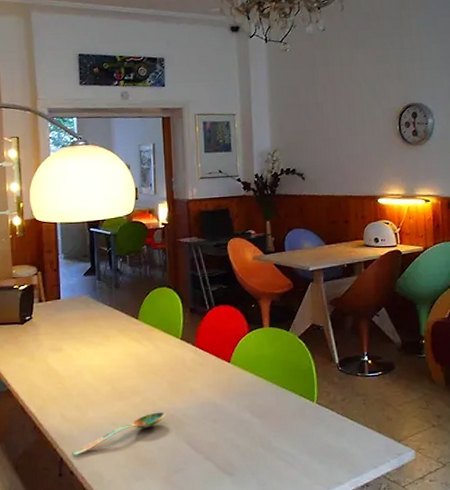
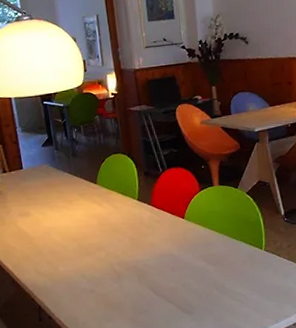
spoon: present [72,412,166,455] -> none [48,264,129,303]

